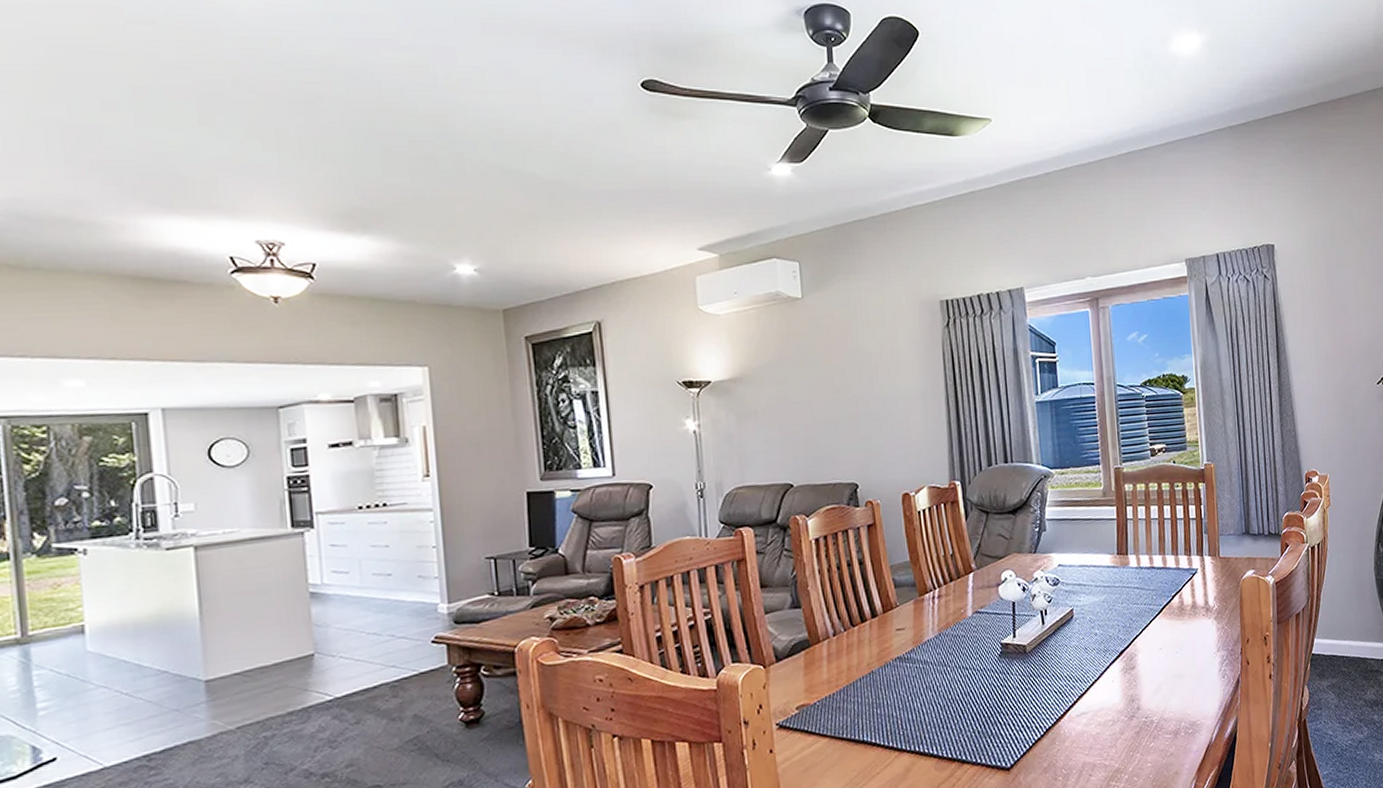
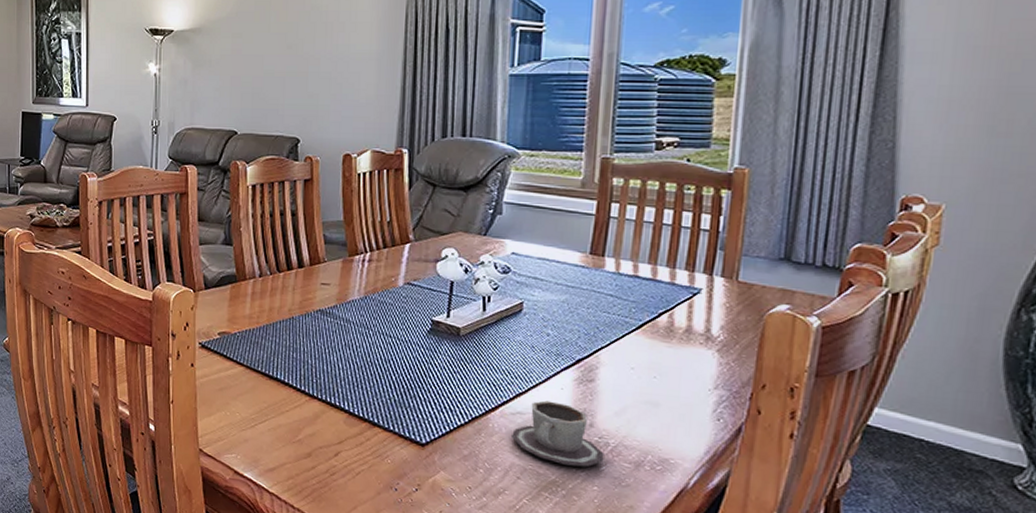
cup: none [1080,694,1152,752] -> present [512,400,604,467]

